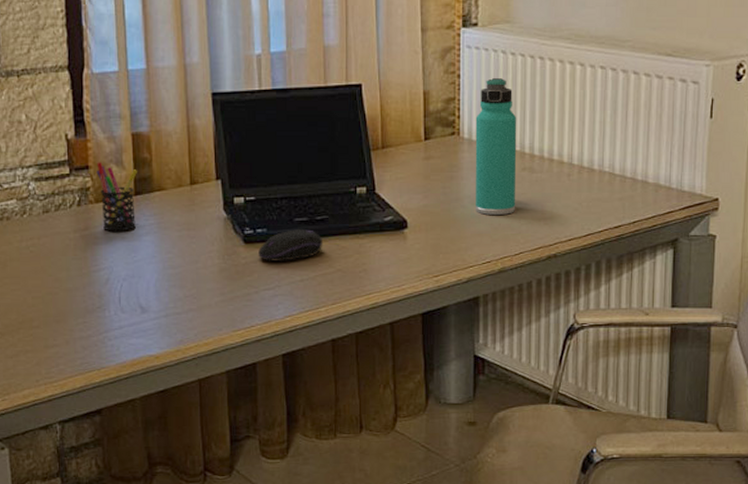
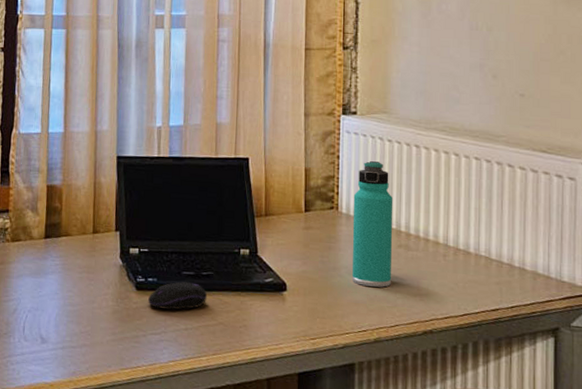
pen holder: present [96,162,137,232] -> none [15,207,49,269]

